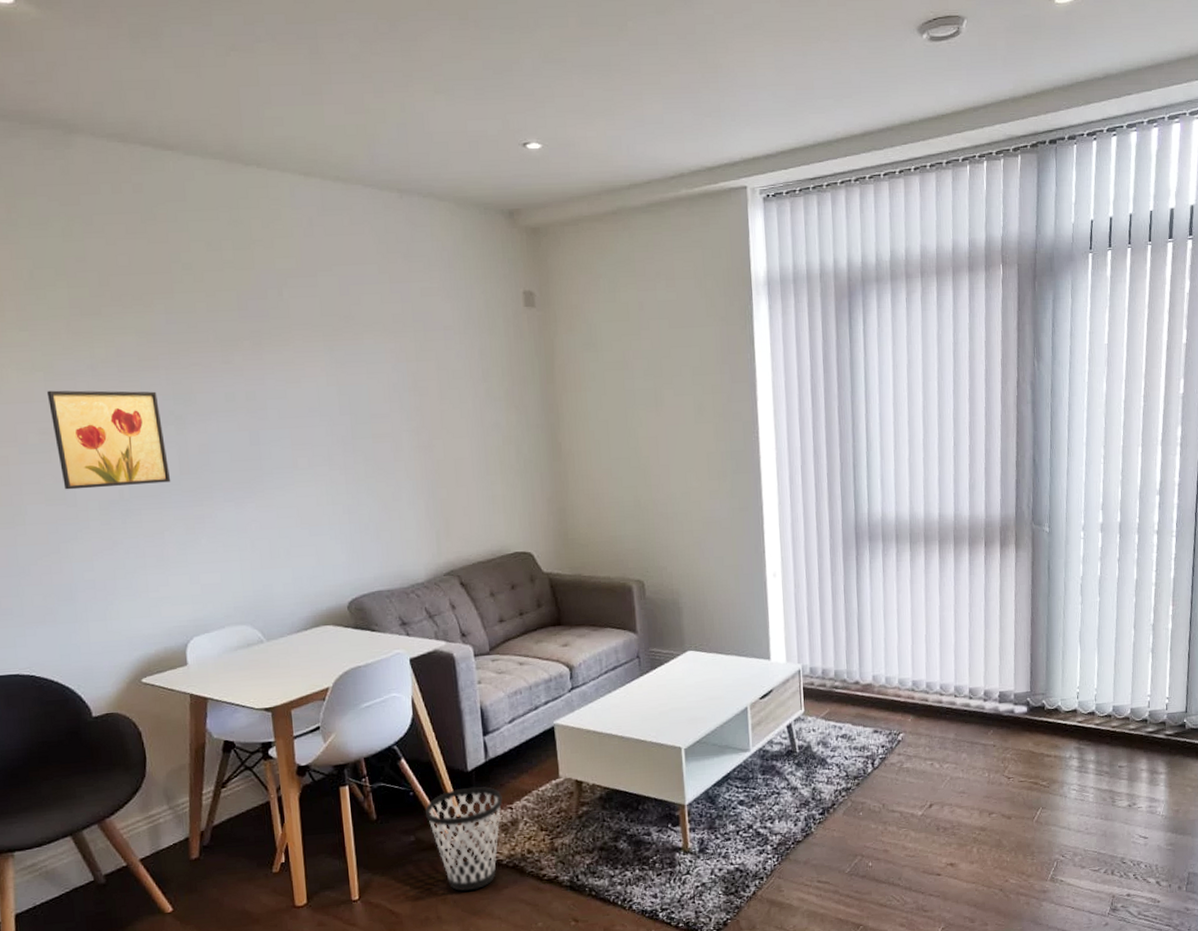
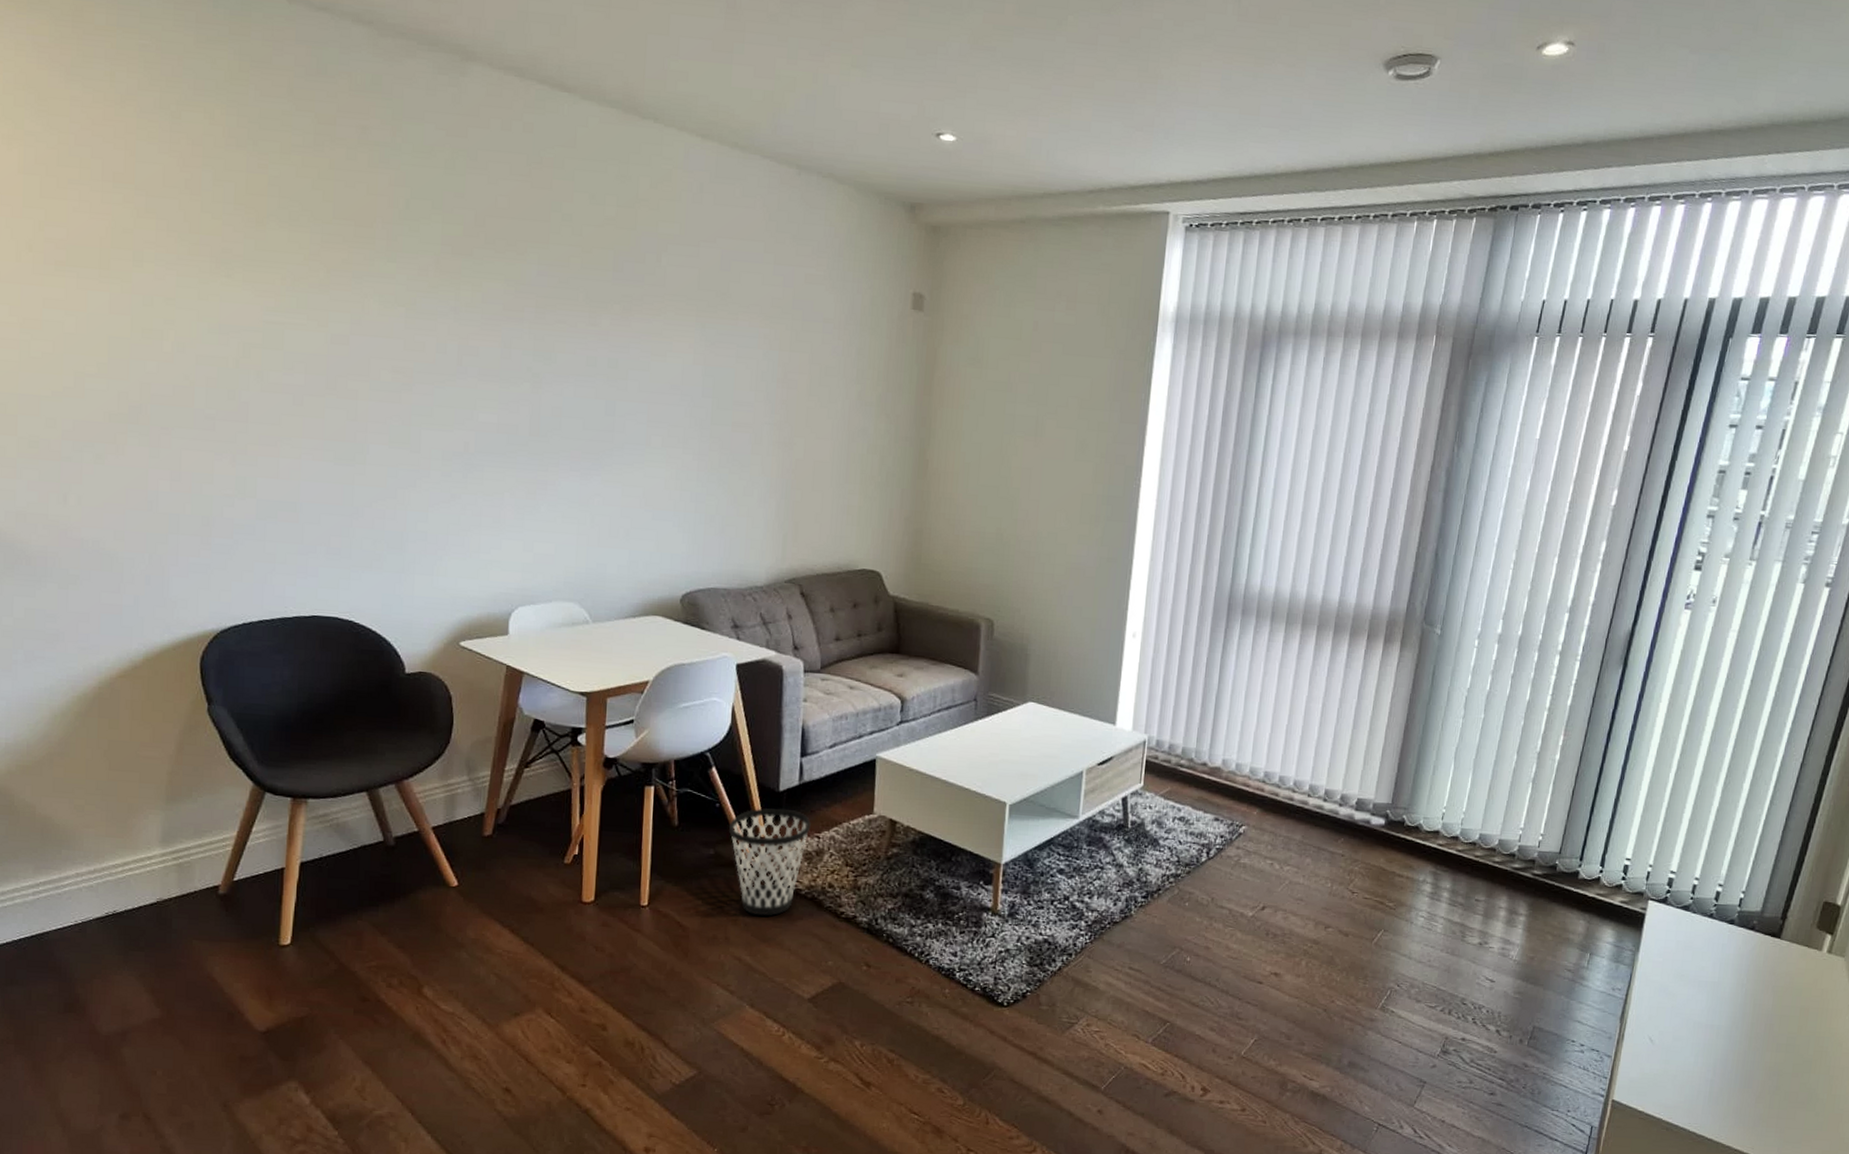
wall art: present [46,390,171,490] -> none [406,328,519,442]

